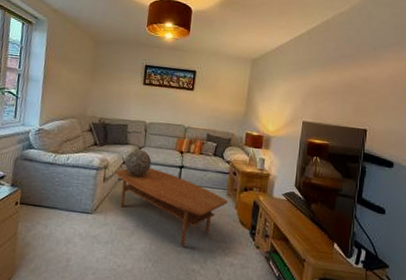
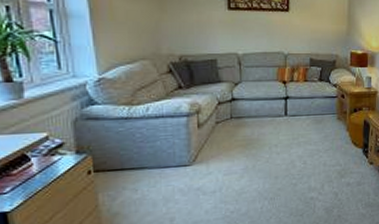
coffee table: present [114,167,229,247] -> none [209,104,340,178]
decorative sphere: present [125,149,152,176] -> none [221,86,252,116]

